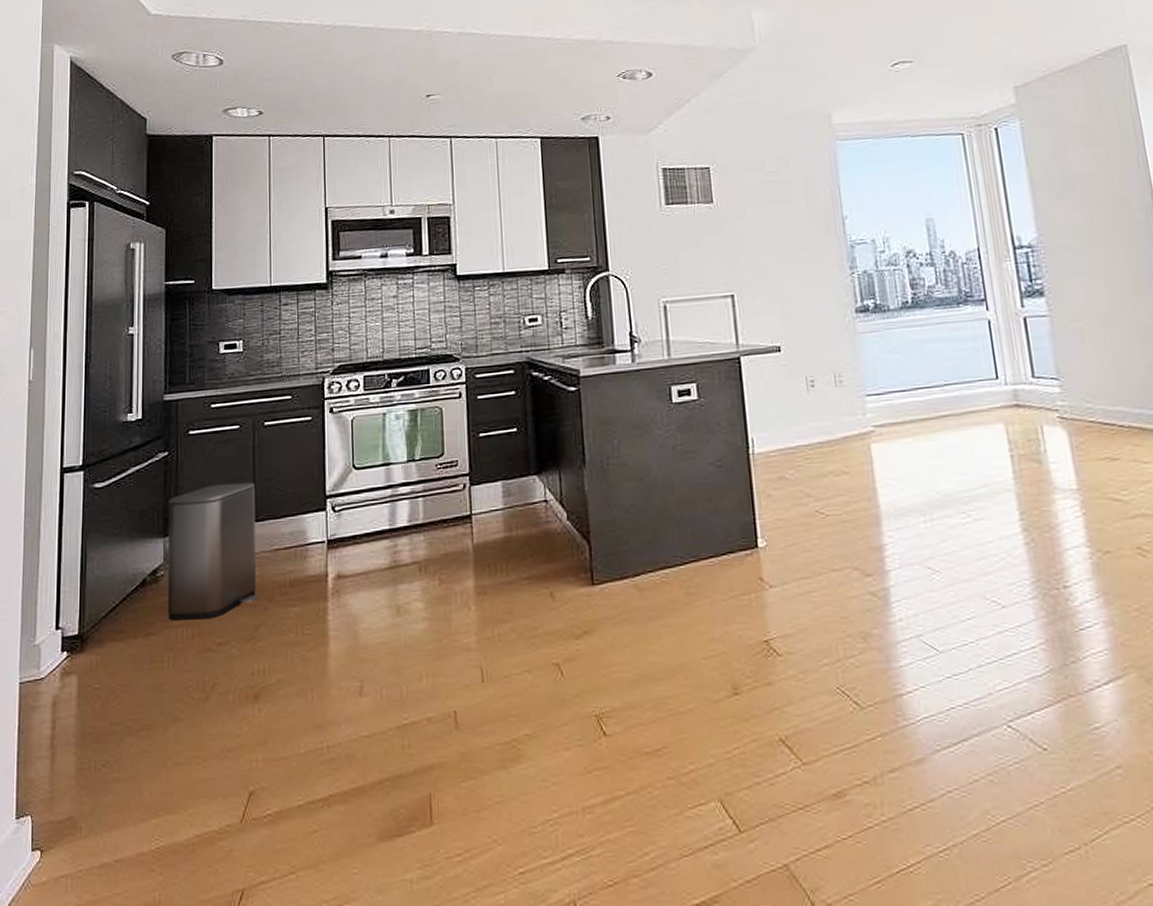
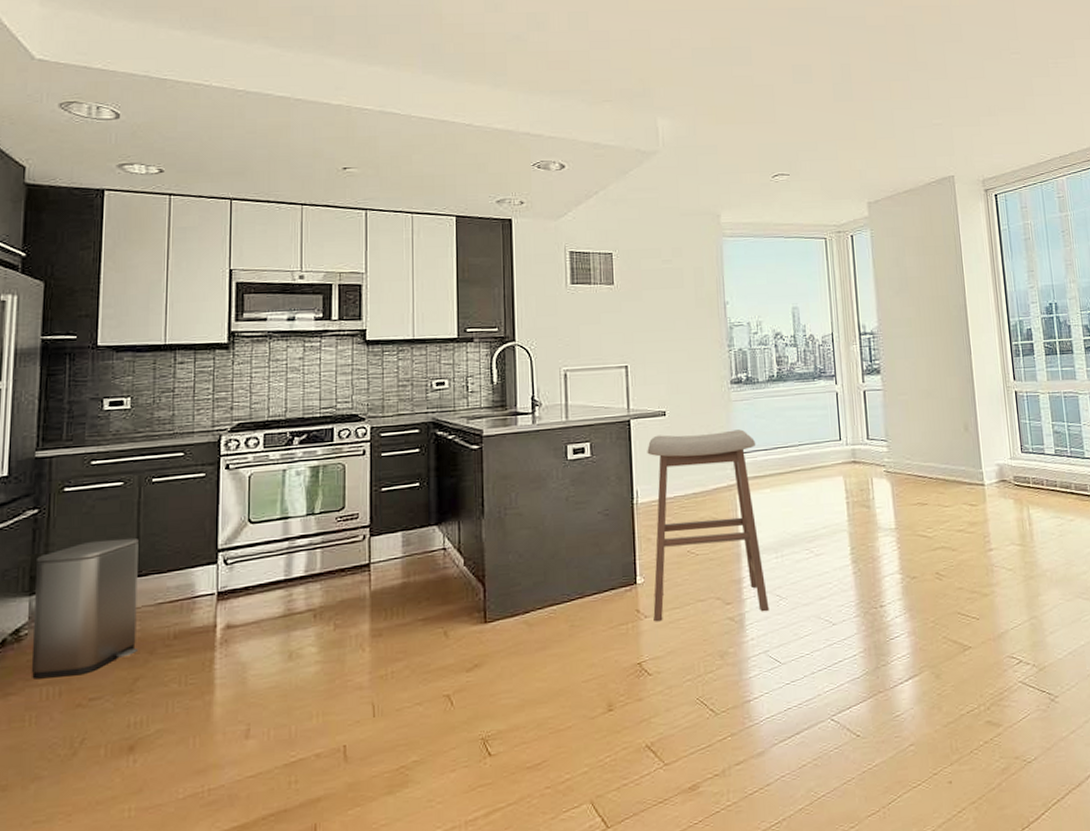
bar stool: none [761,366,920,593] -> present [647,429,770,622]

